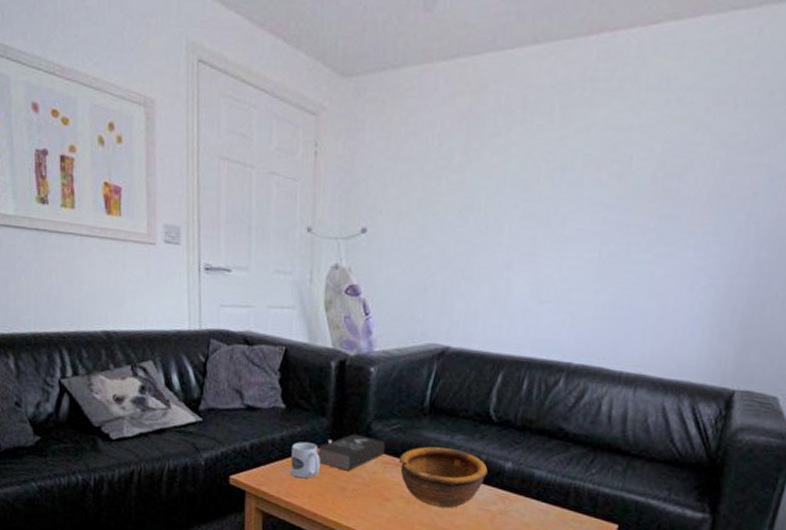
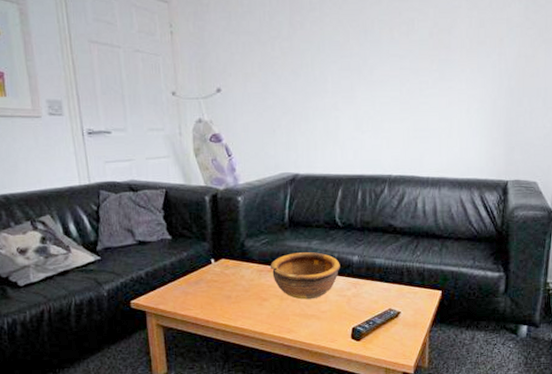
mug: present [290,442,320,479] -> none [181,264,207,294]
book: present [318,433,385,471] -> none [203,251,258,282]

